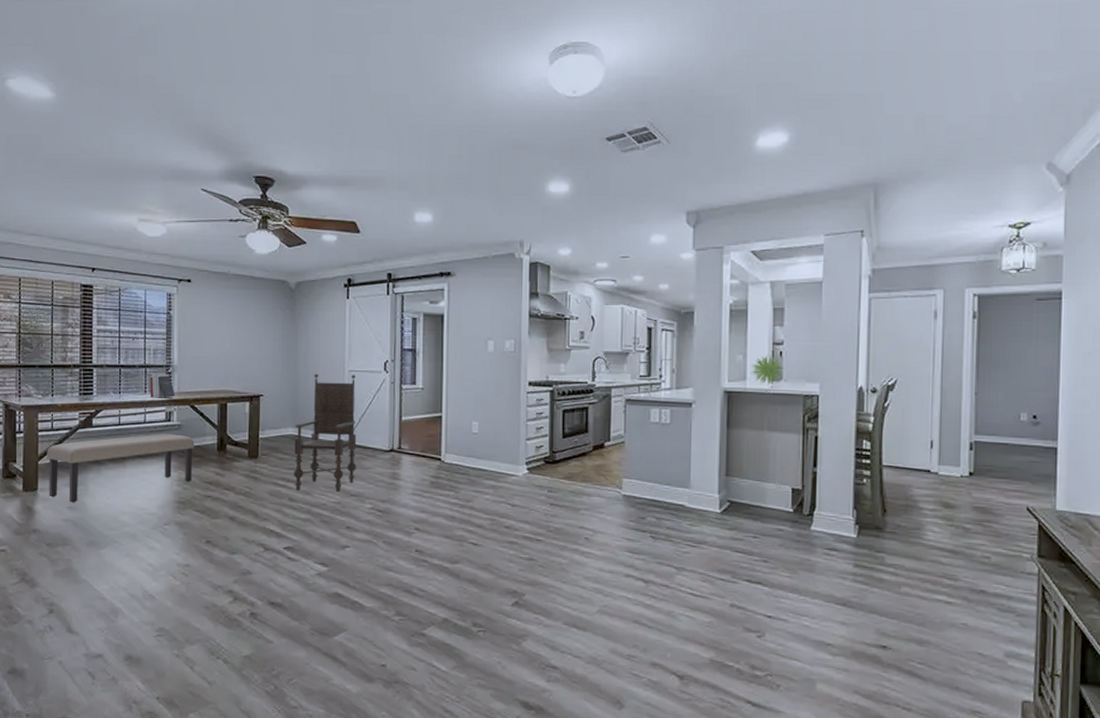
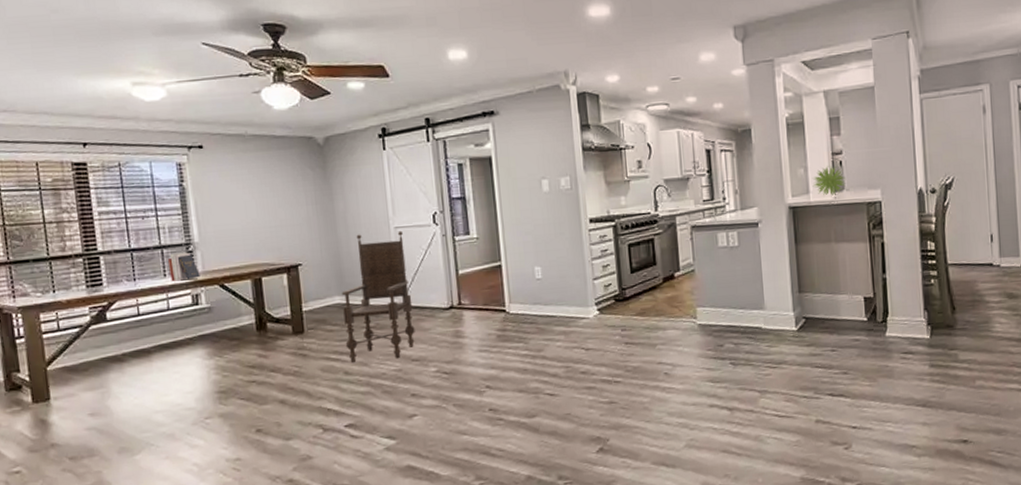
bench: present [47,434,195,503] -> none [55,318,231,409]

